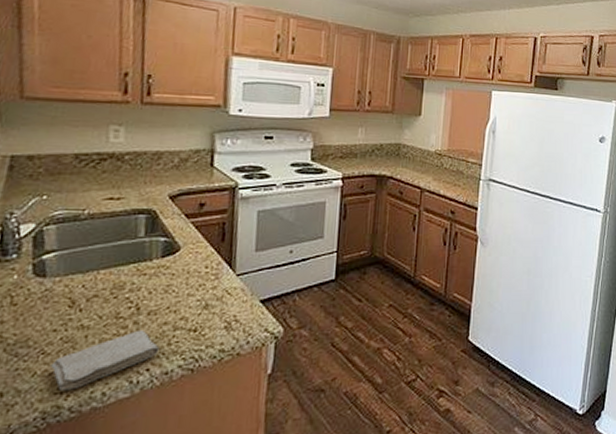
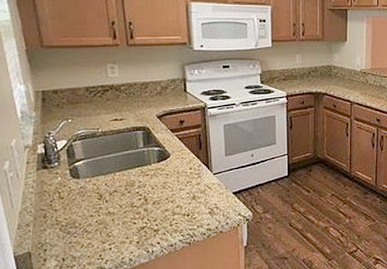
washcloth: present [51,329,160,391] -> none [93,214,165,257]

